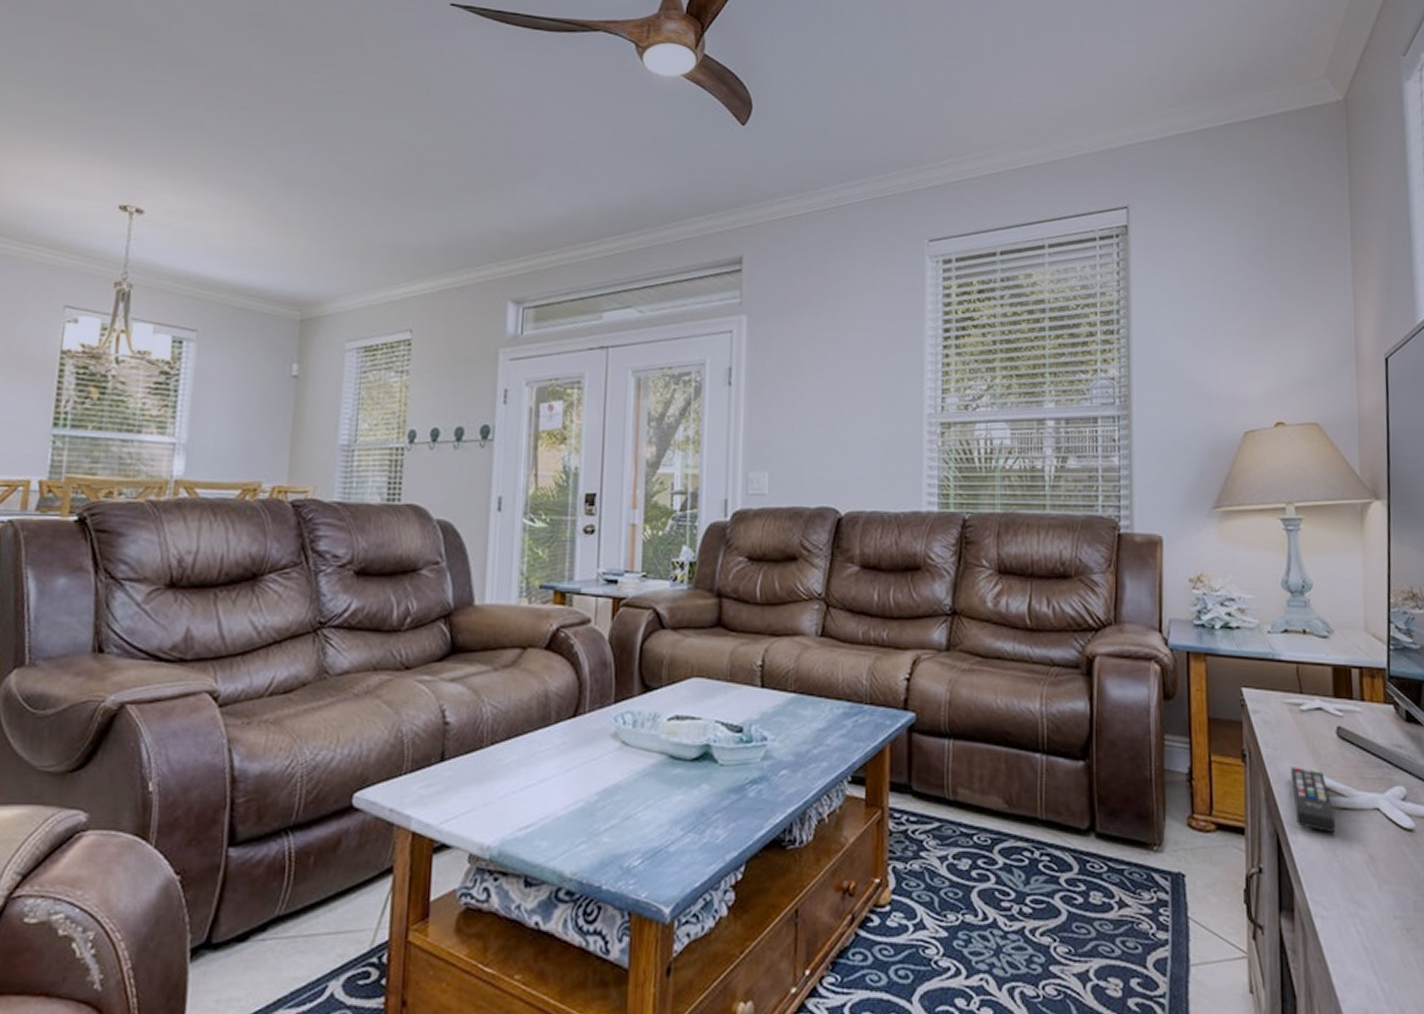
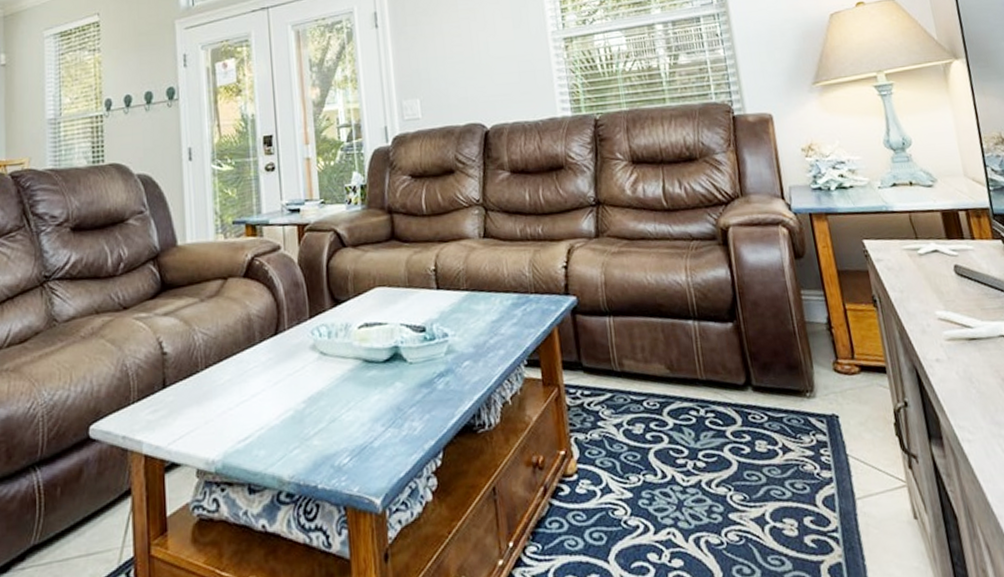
remote control: present [1290,767,1336,834] -> none [918,305,968,363]

